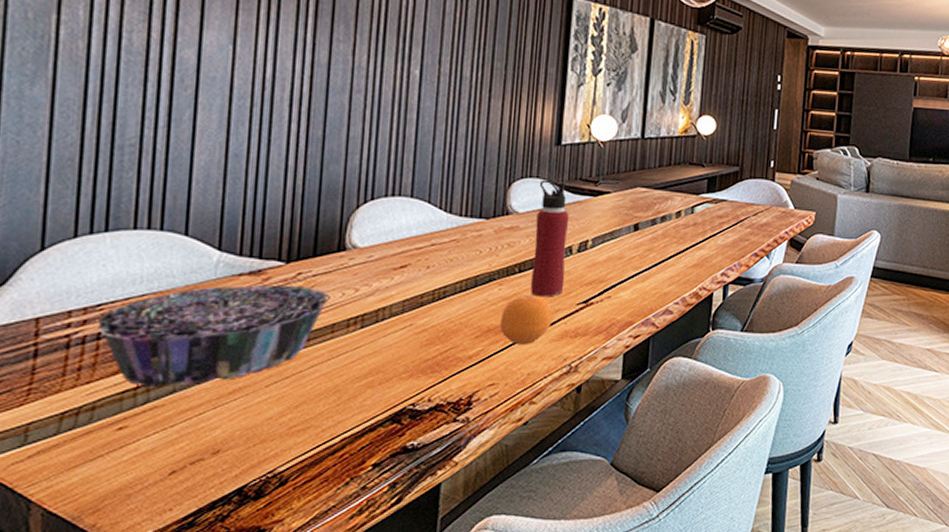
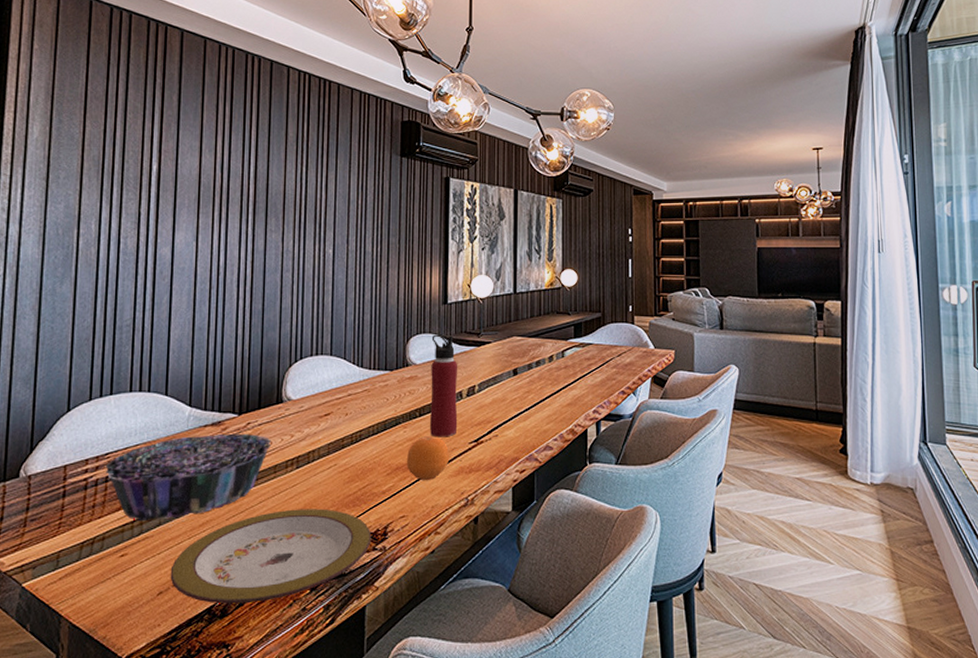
plate: none [187,375,453,484] -> present [170,509,372,604]

